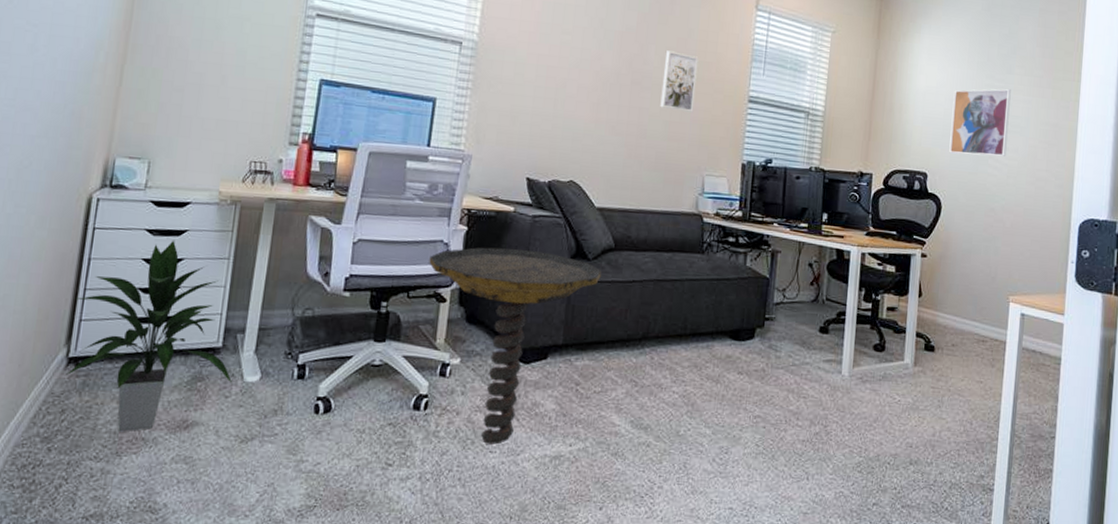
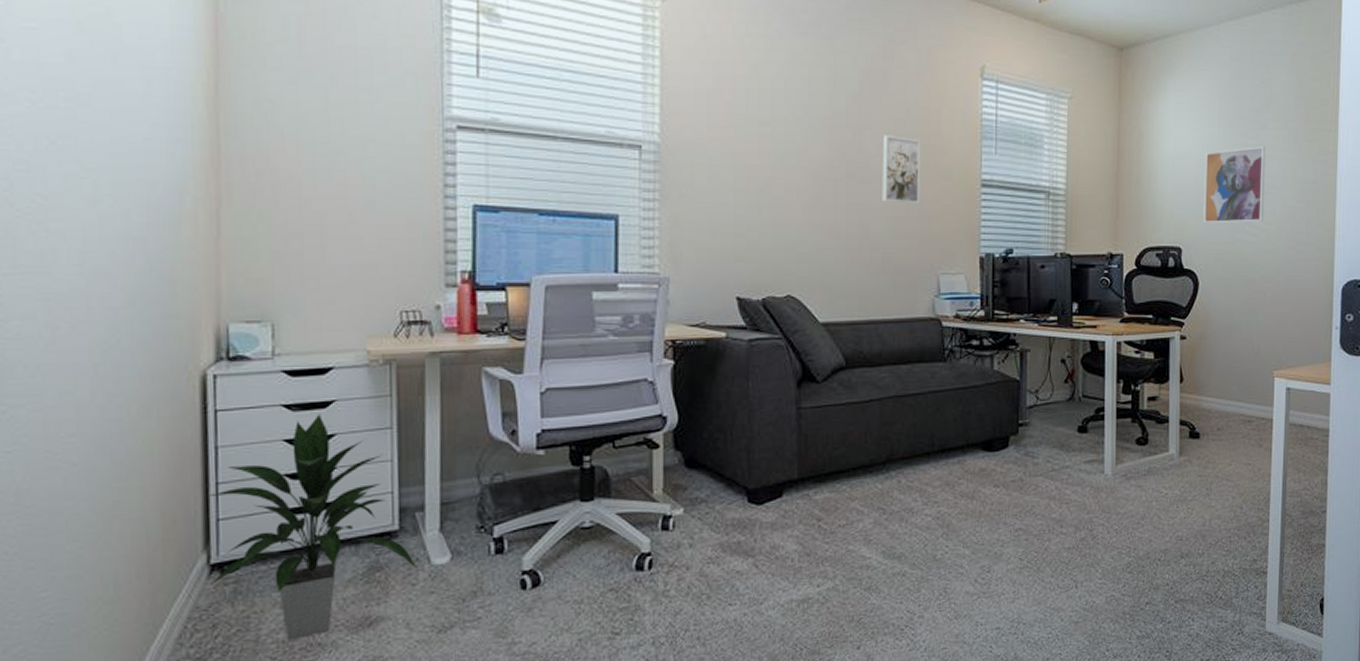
side table: present [429,247,601,445] -> none [633,379,833,597]

